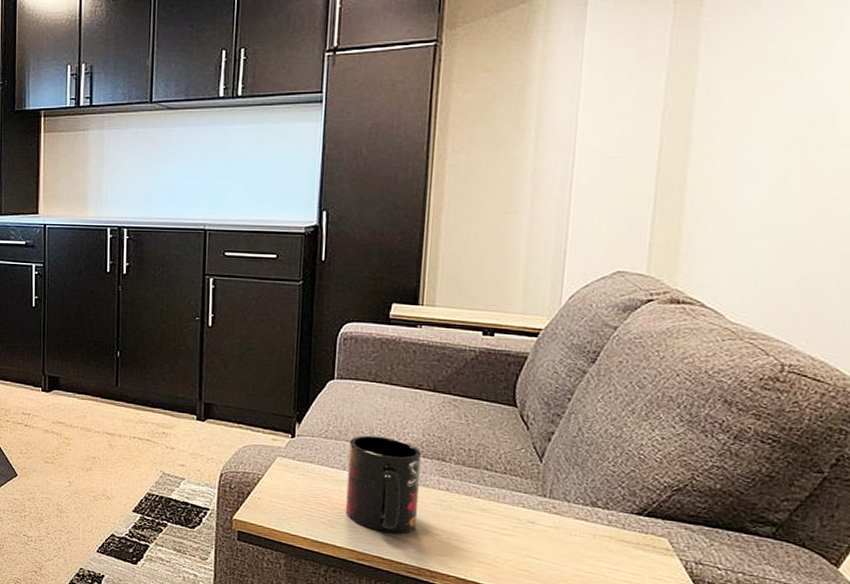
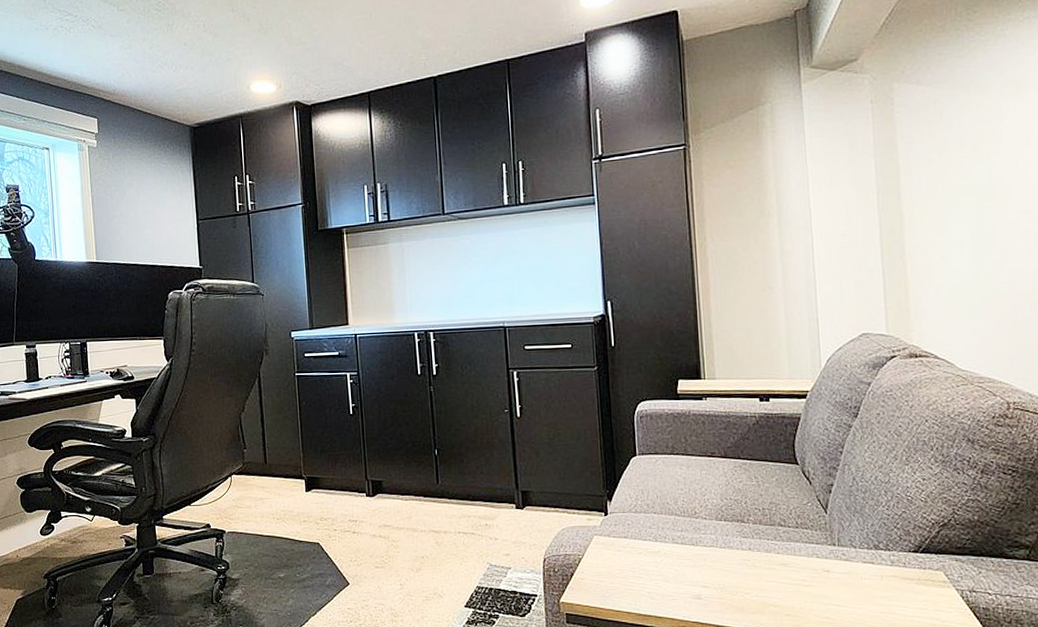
mug: present [345,435,421,534] -> none [657,505,728,597]

